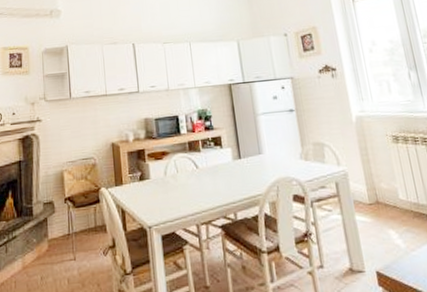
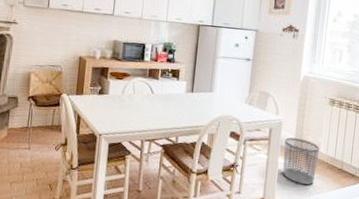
waste bin: none [356,187,404,242] -> present [283,137,320,185]

